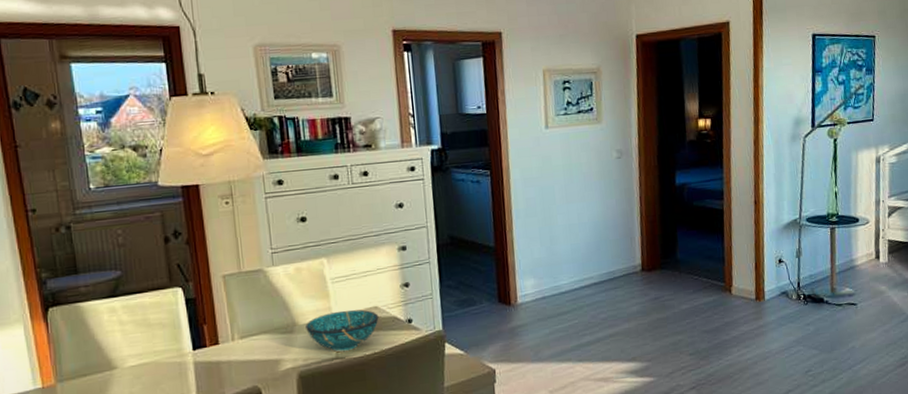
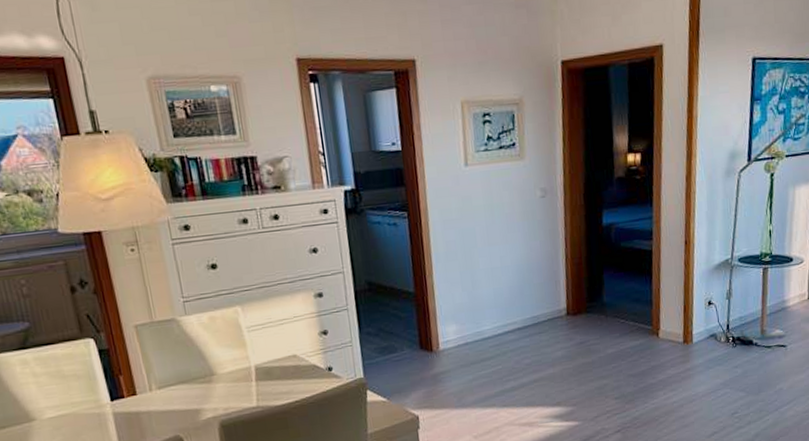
decorative bowl: present [306,309,379,353] -> none [224,358,299,401]

